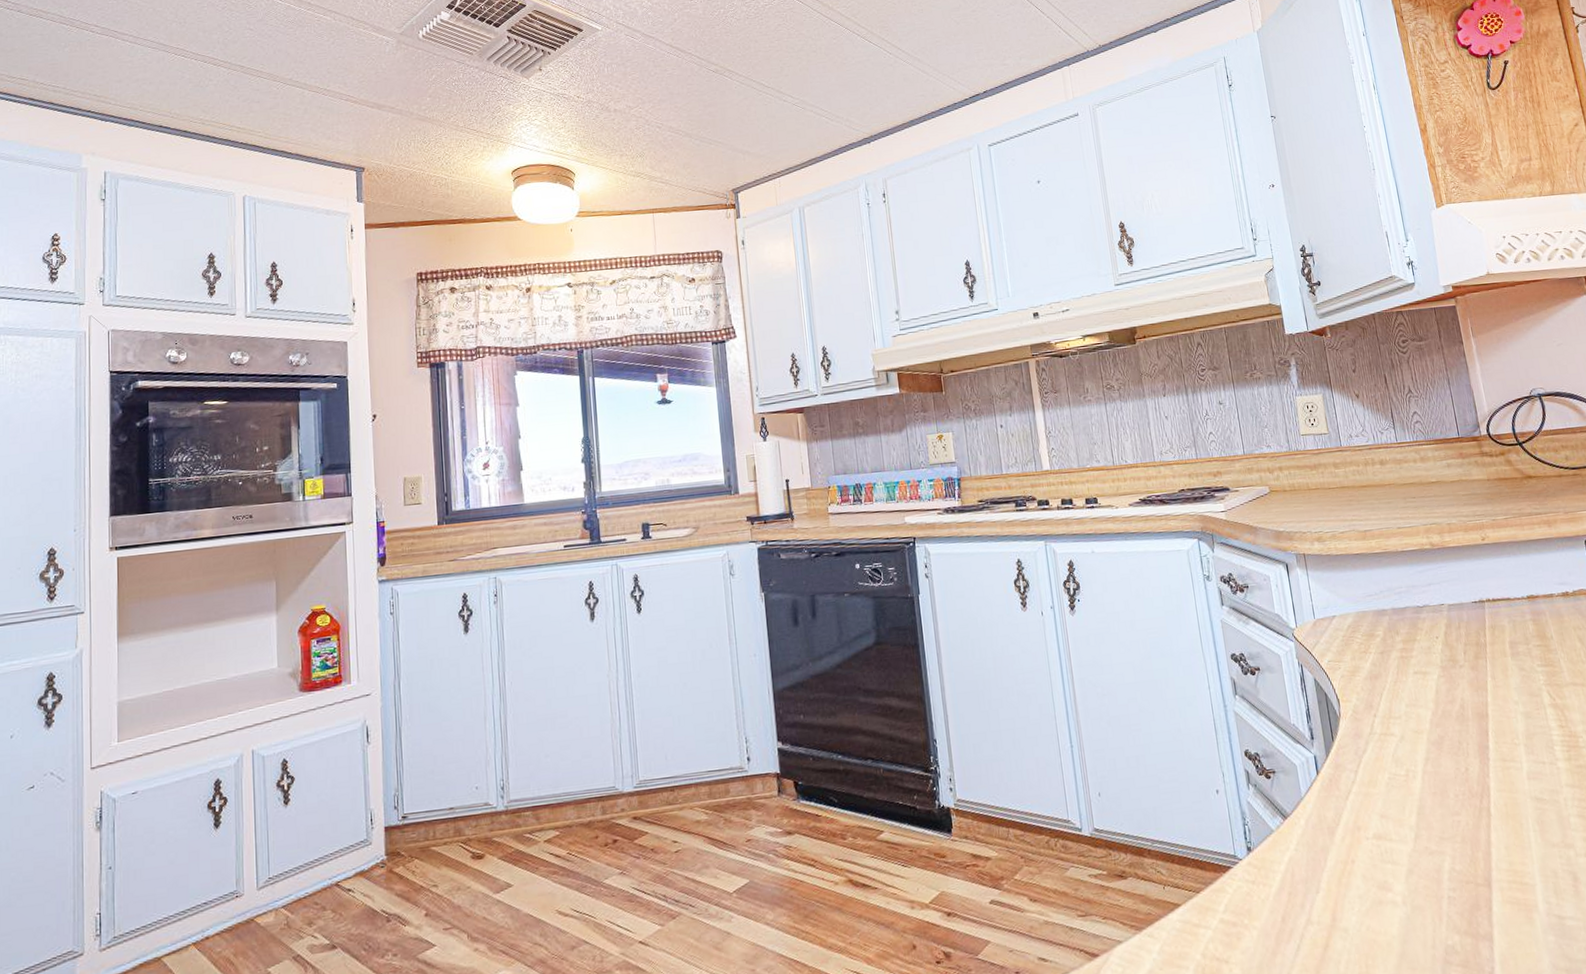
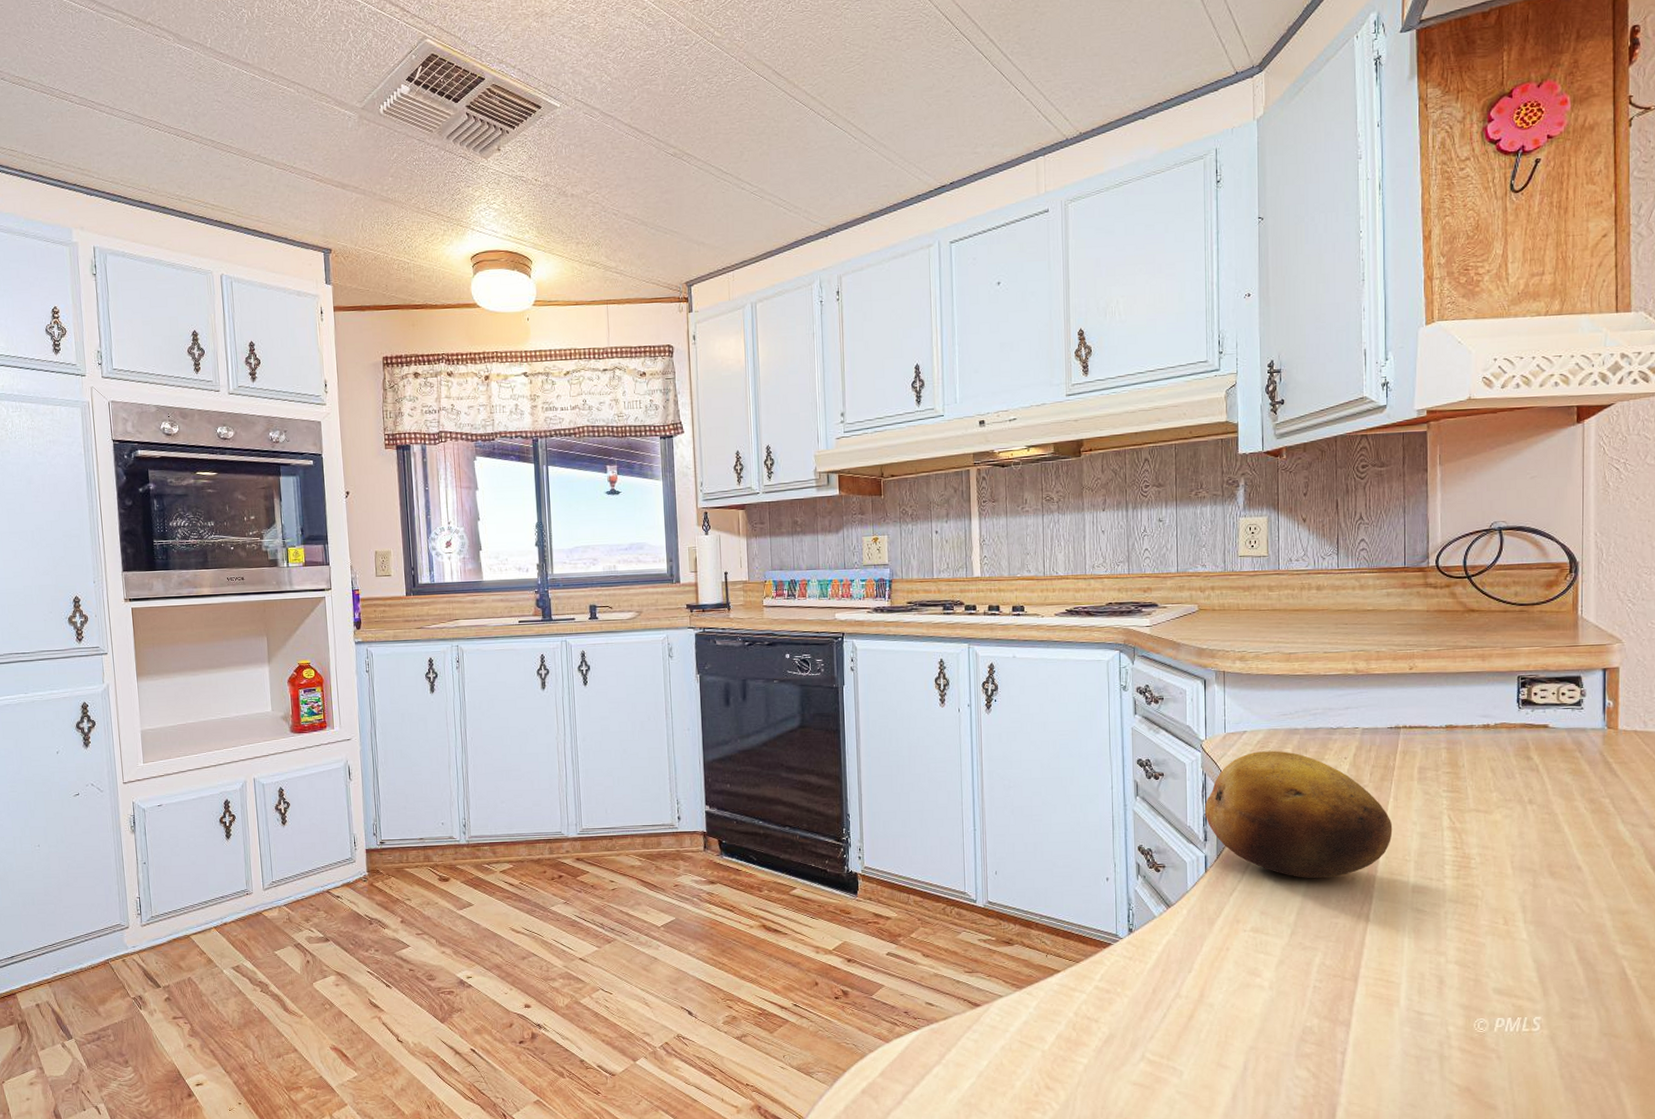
fruit: none [1306,634,1497,773] -> present [1205,751,1393,879]

